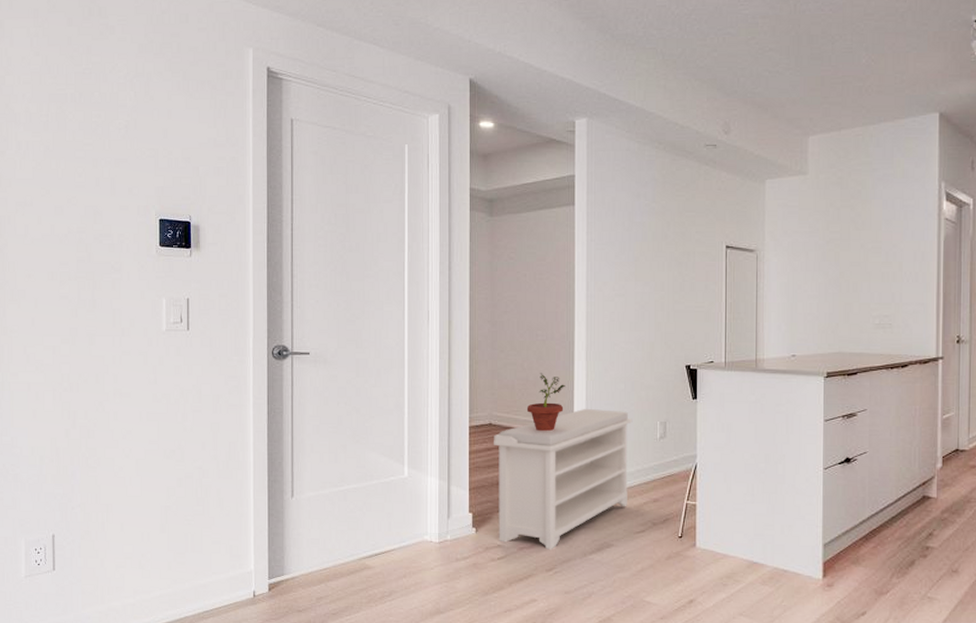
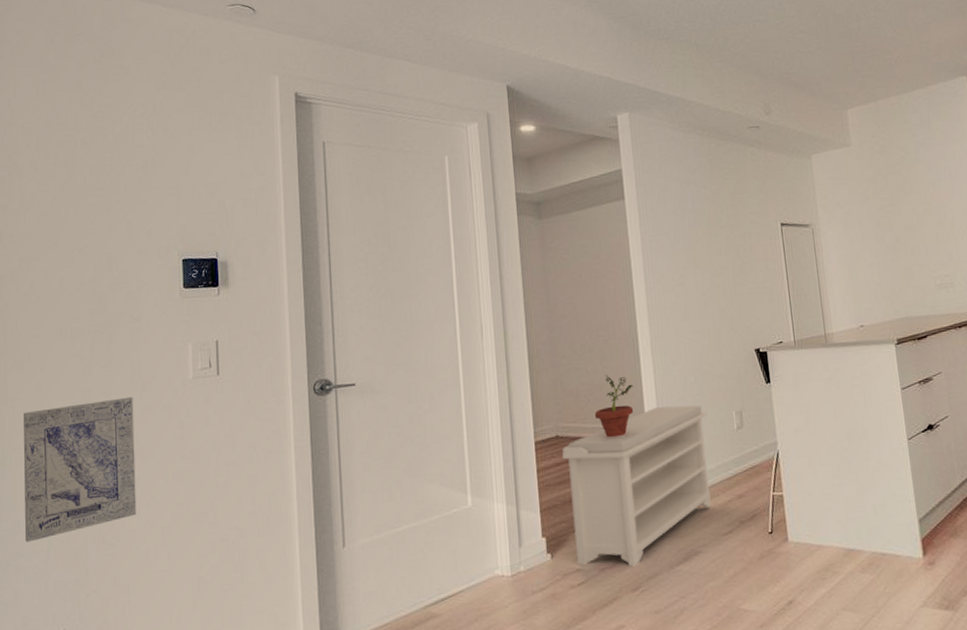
wall art: none [20,340,115,457] -> present [24,396,137,542]

